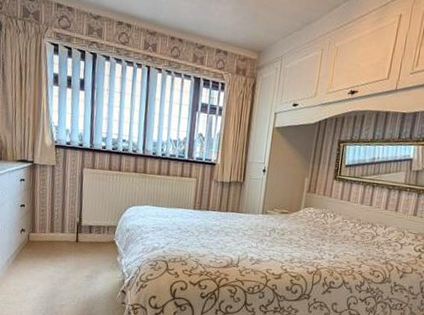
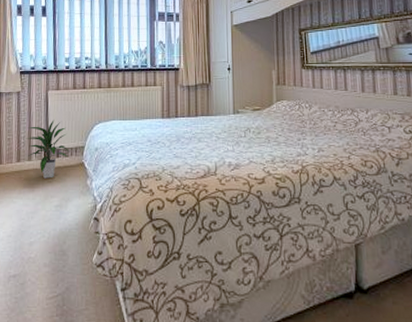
indoor plant: none [59,197,102,252] -> present [25,120,70,179]

